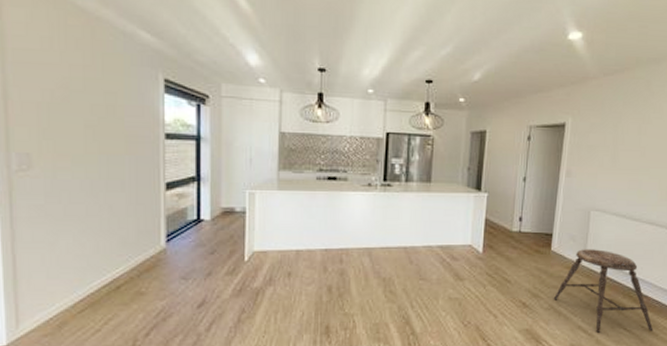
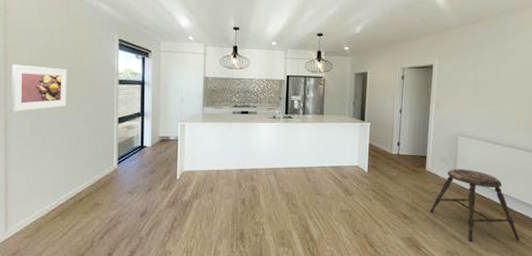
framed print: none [15,109,95,174] -> present [11,64,67,112]

